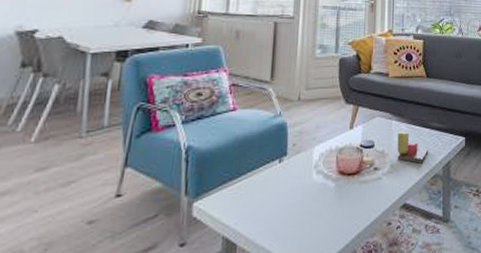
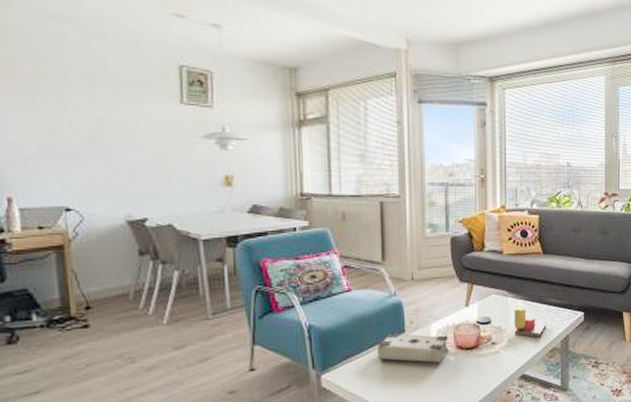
book: none [256,155,331,191] -> present [377,332,449,364]

